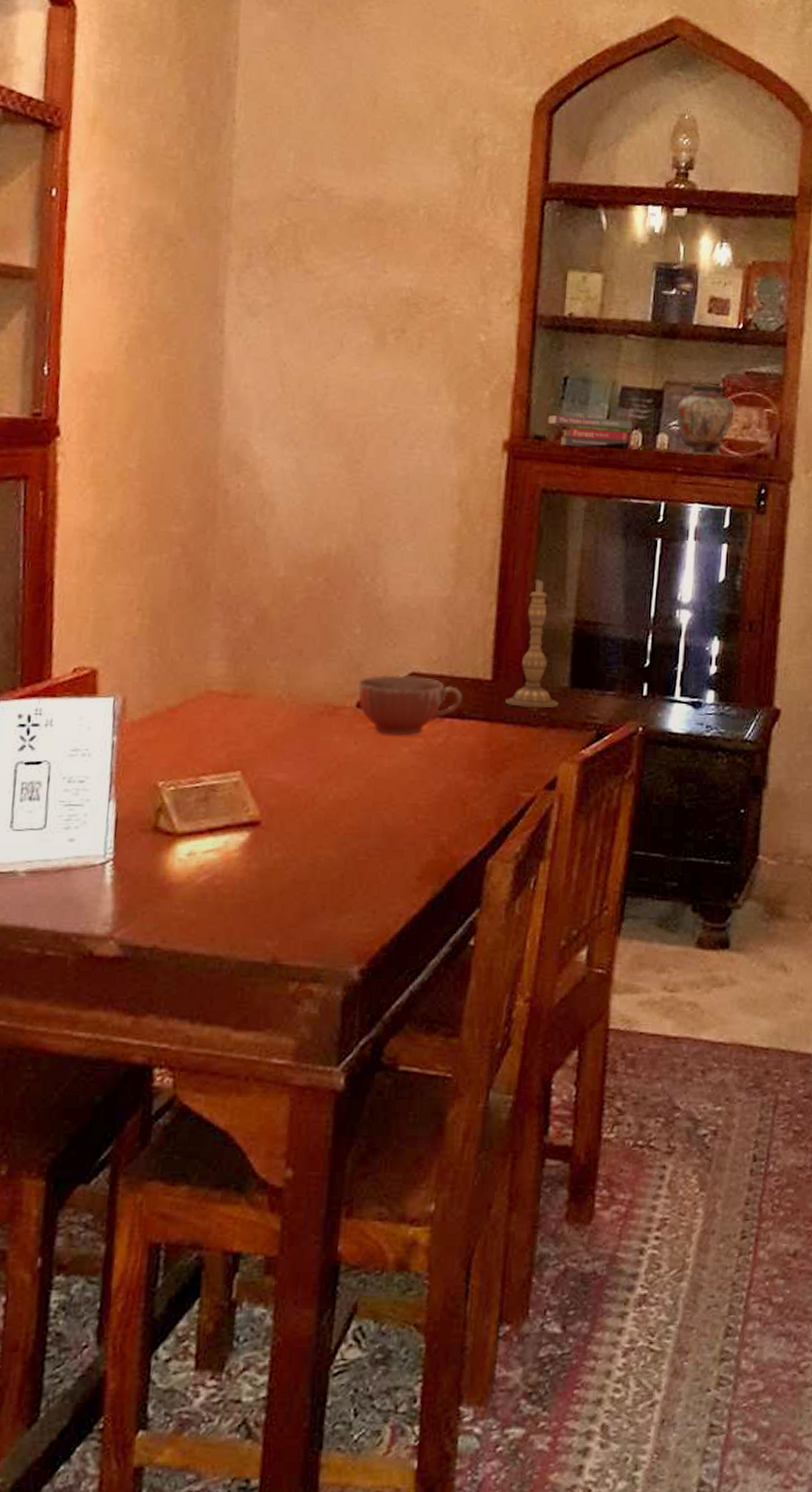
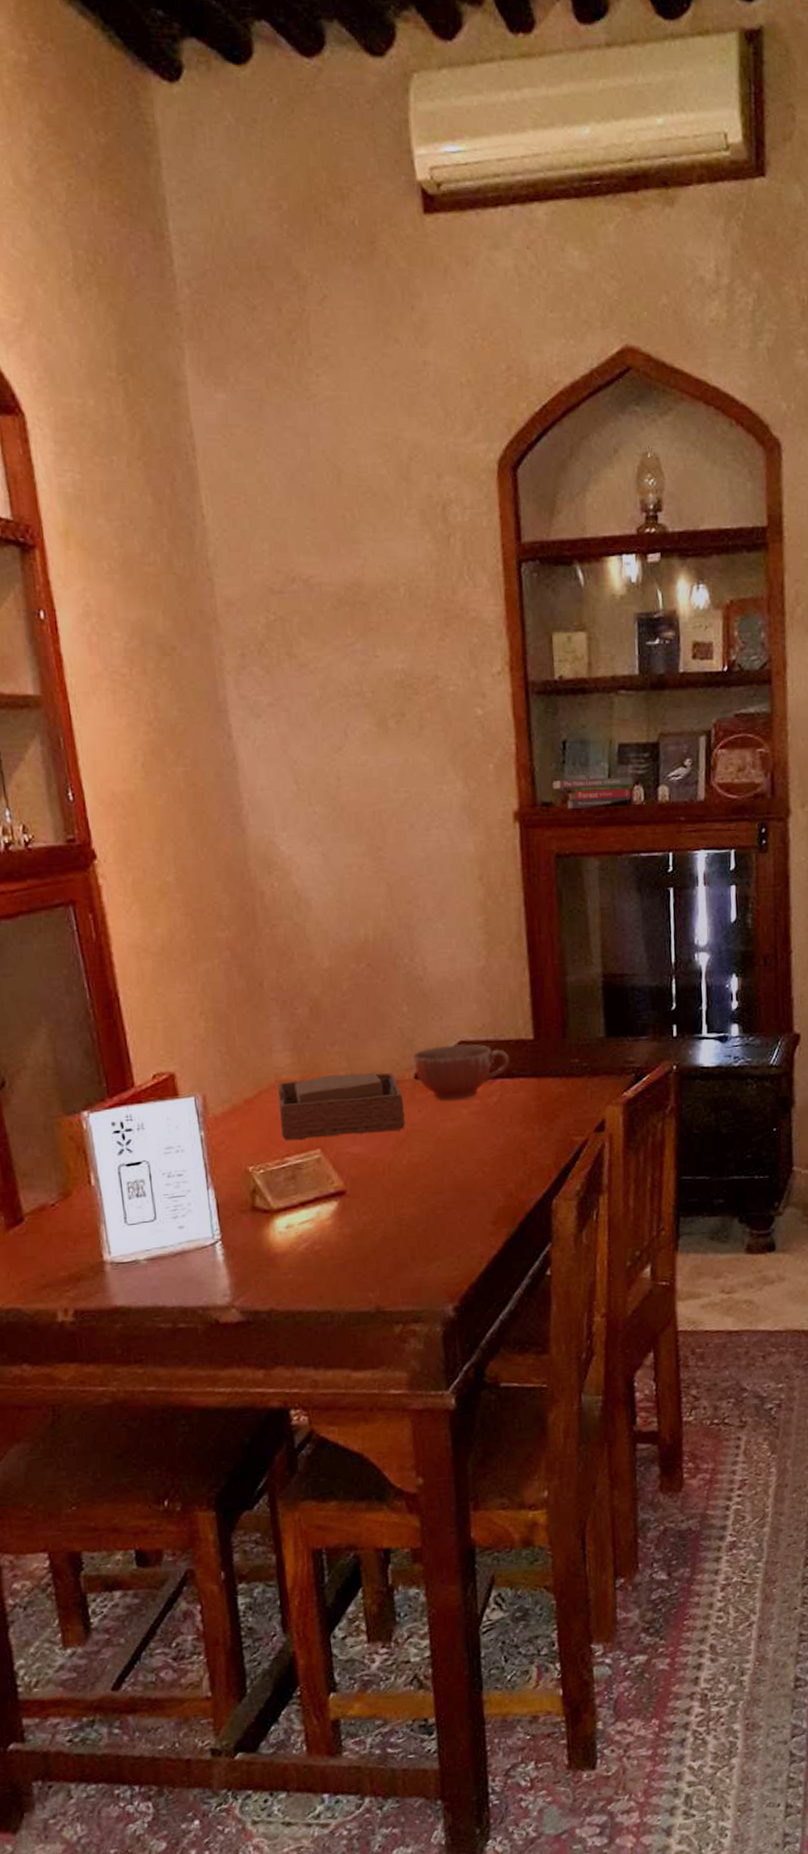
napkin holder: none [200,691,341,761] -> present [278,1072,405,1140]
candlestick: present [505,576,559,709] -> none [549,938,598,1061]
decorative vase: present [661,383,744,458] -> none [663,731,742,805]

